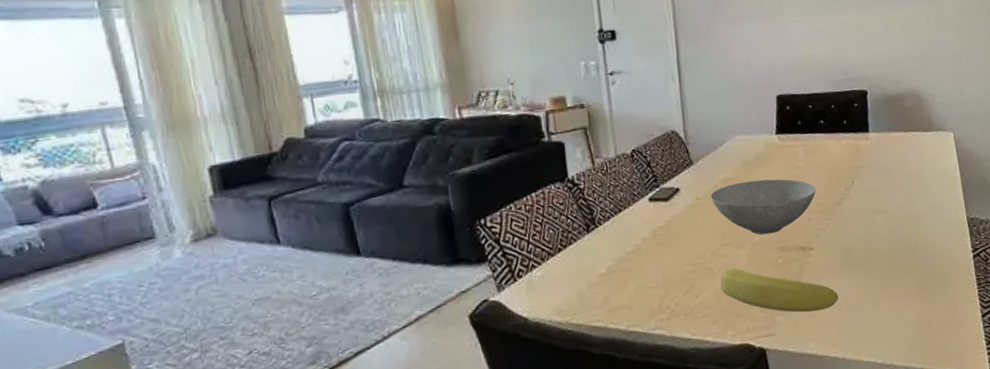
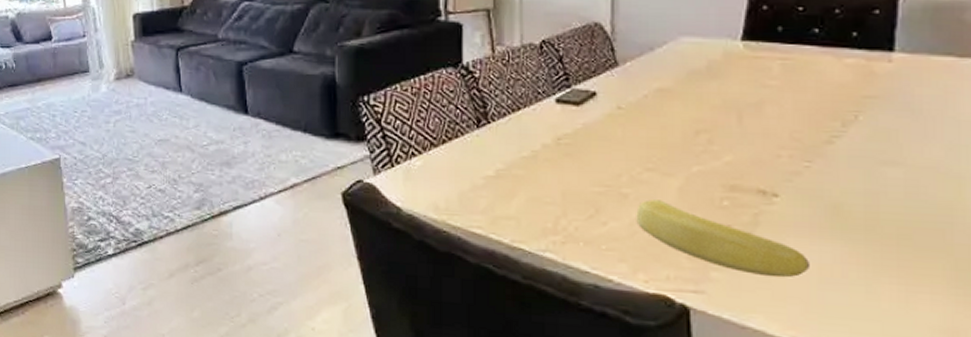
bowl: present [710,179,816,235] -> none [637,95,794,166]

